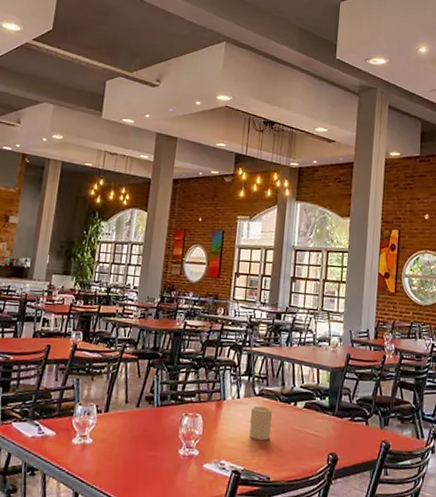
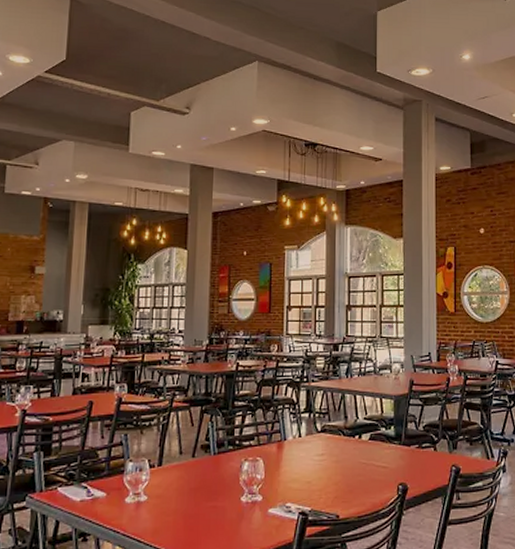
candle: present [249,406,273,440] -> none [313,442,337,478]

